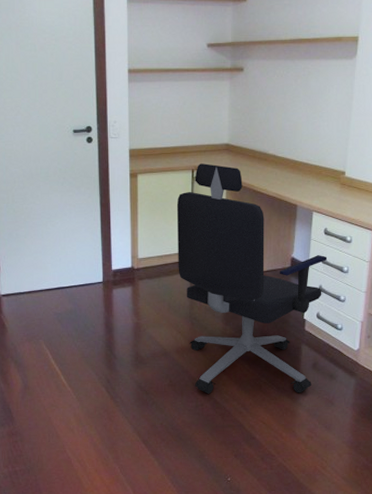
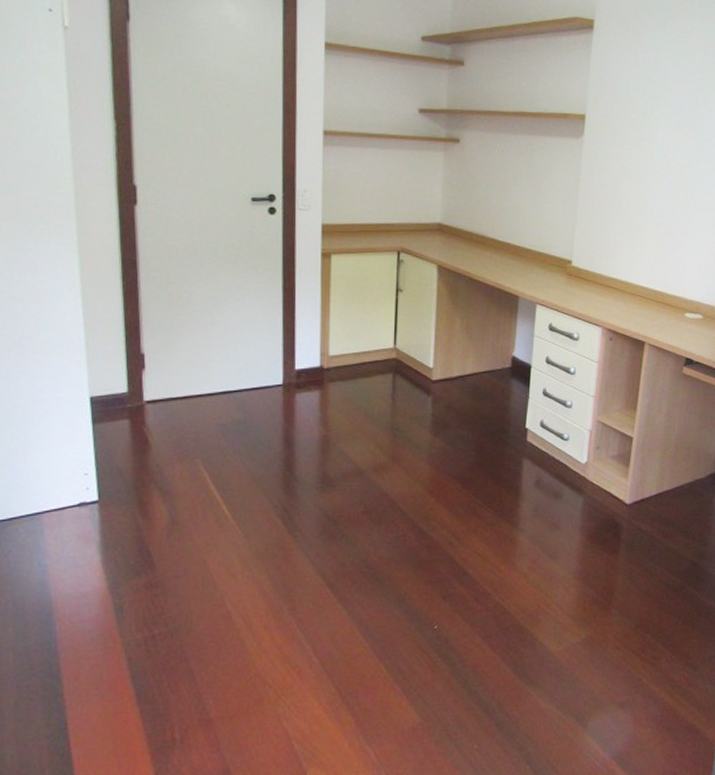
office chair: present [176,163,328,394] -> none [378,245,553,522]

